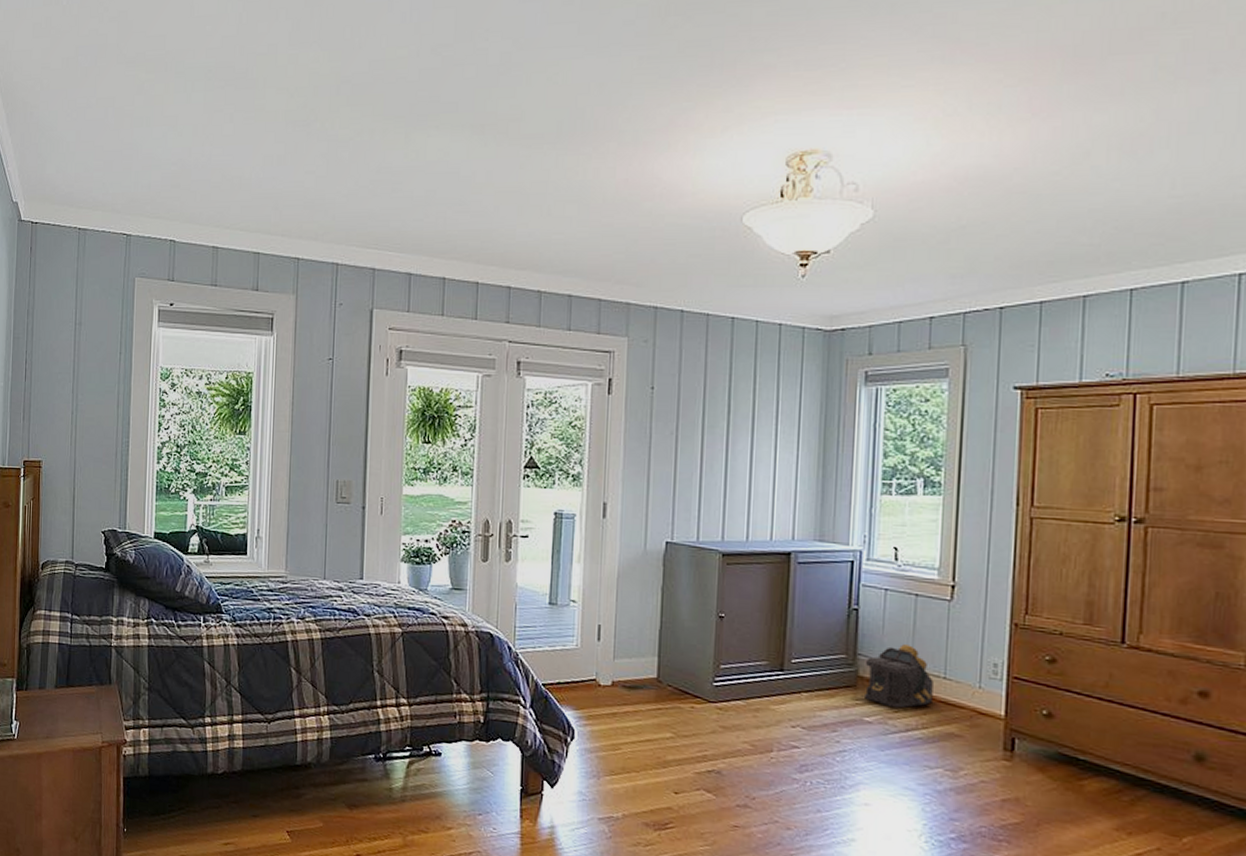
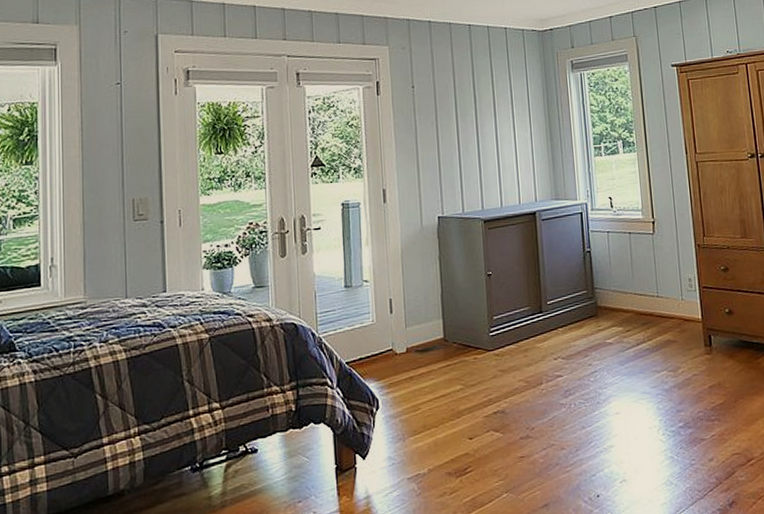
backpack: present [865,644,933,709] -> none [601,274,652,328]

